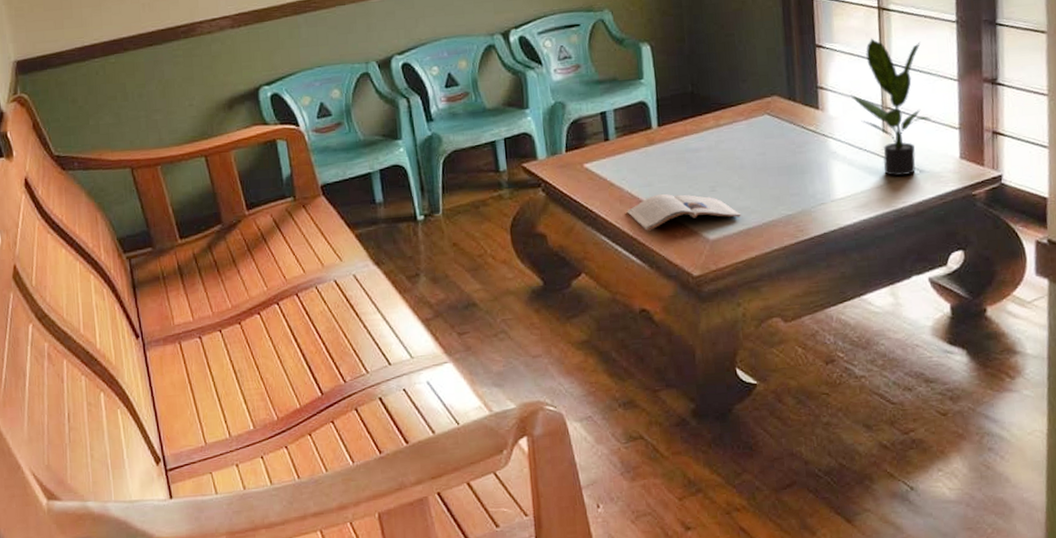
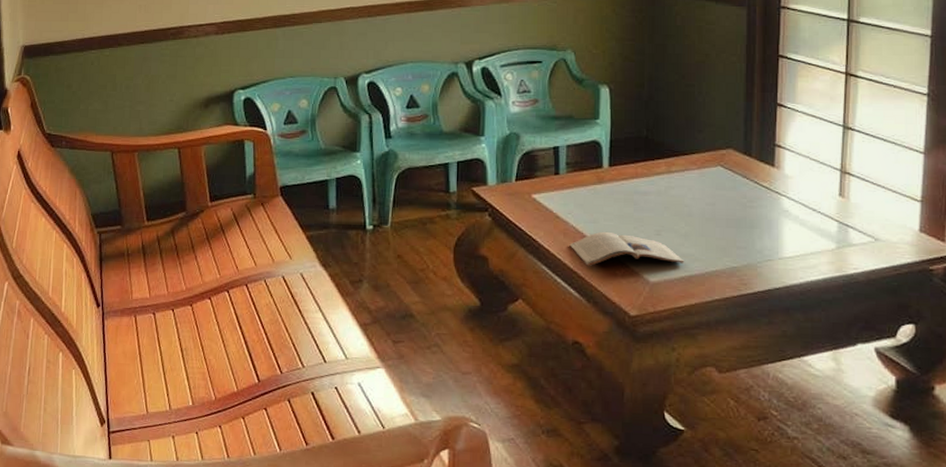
potted plant: present [851,38,932,176] -> none [809,102,893,242]

